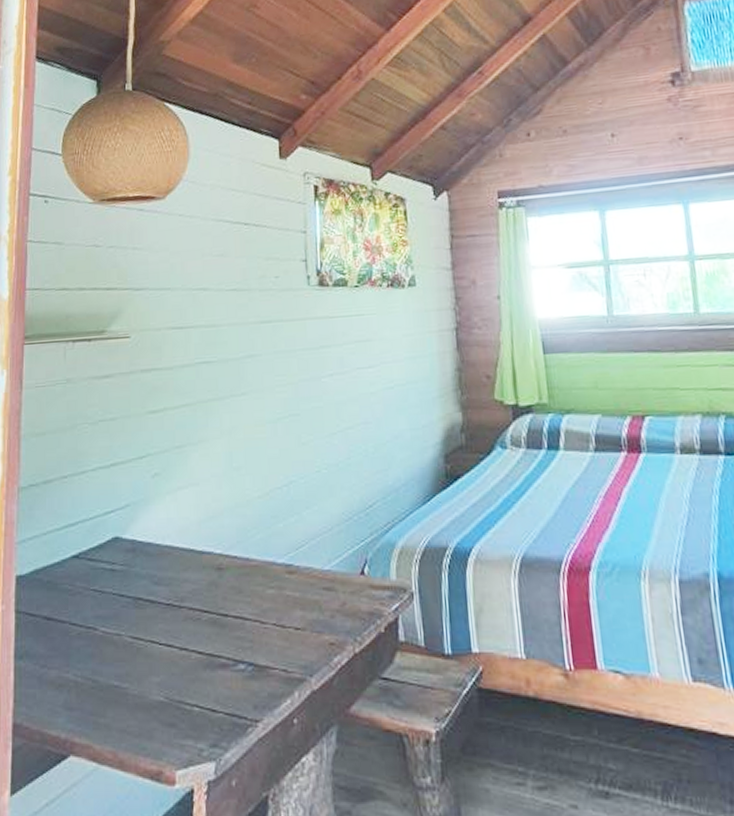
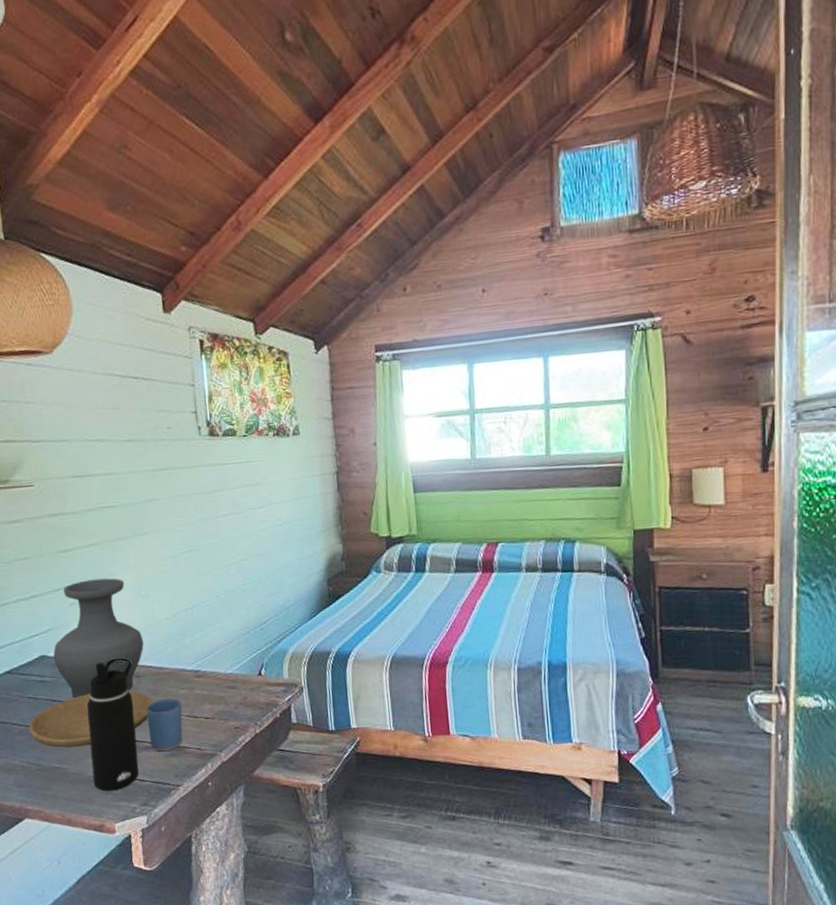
plate: none [90,588,235,659] -> present [29,691,153,748]
vase: none [127,445,230,594] -> present [53,578,144,699]
water bottle: none [156,543,217,723] -> present [86,657,139,791]
mug: none [226,600,268,672] -> present [146,698,183,752]

